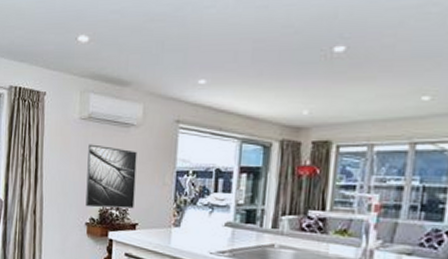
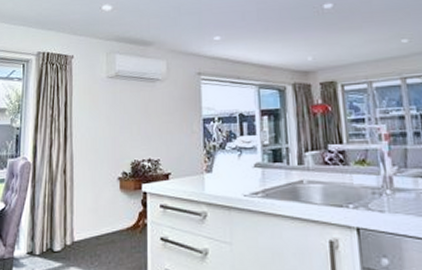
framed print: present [85,144,137,209] -> none [117,100,166,162]

